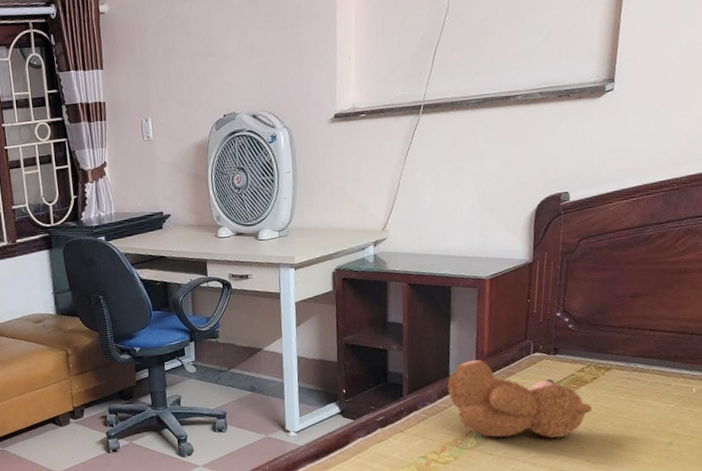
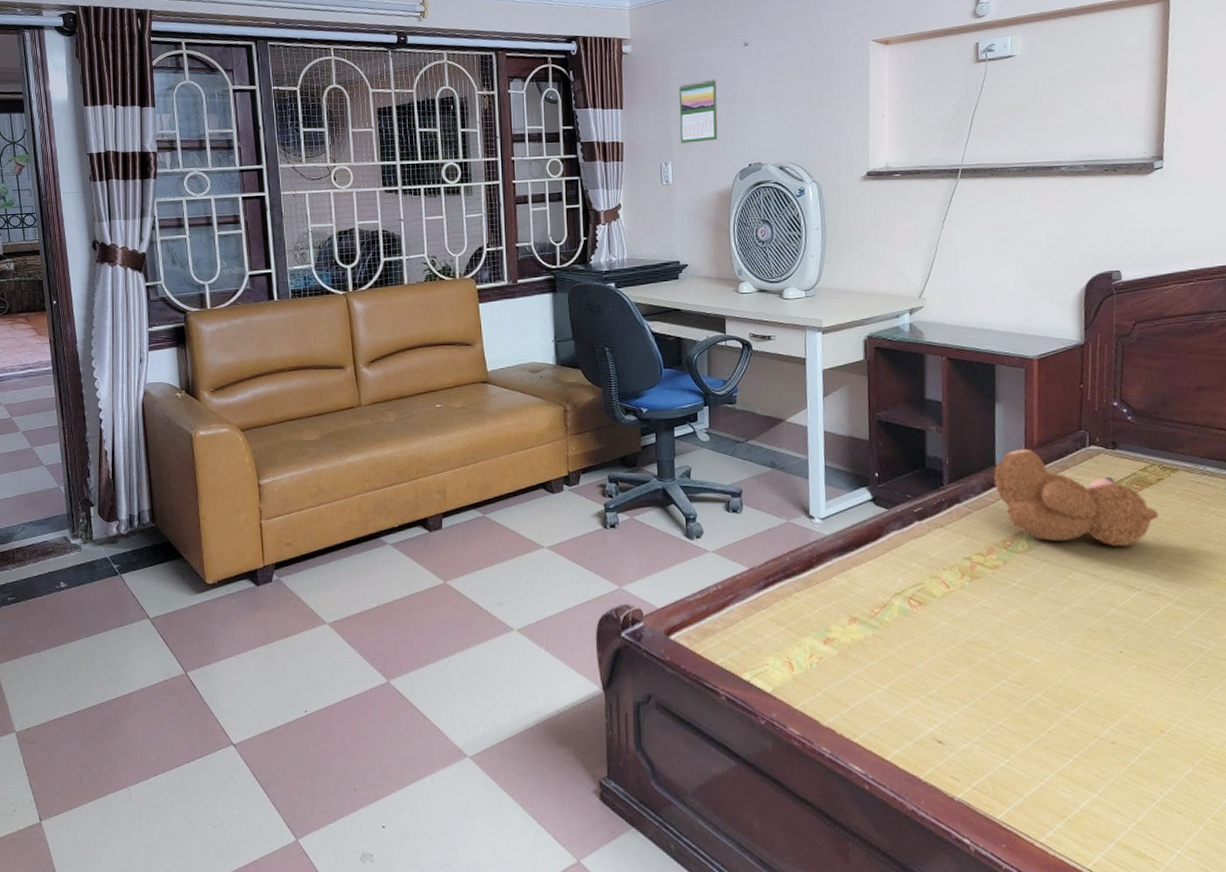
calendar: none [155,33,194,99] -> present [679,79,718,144]

